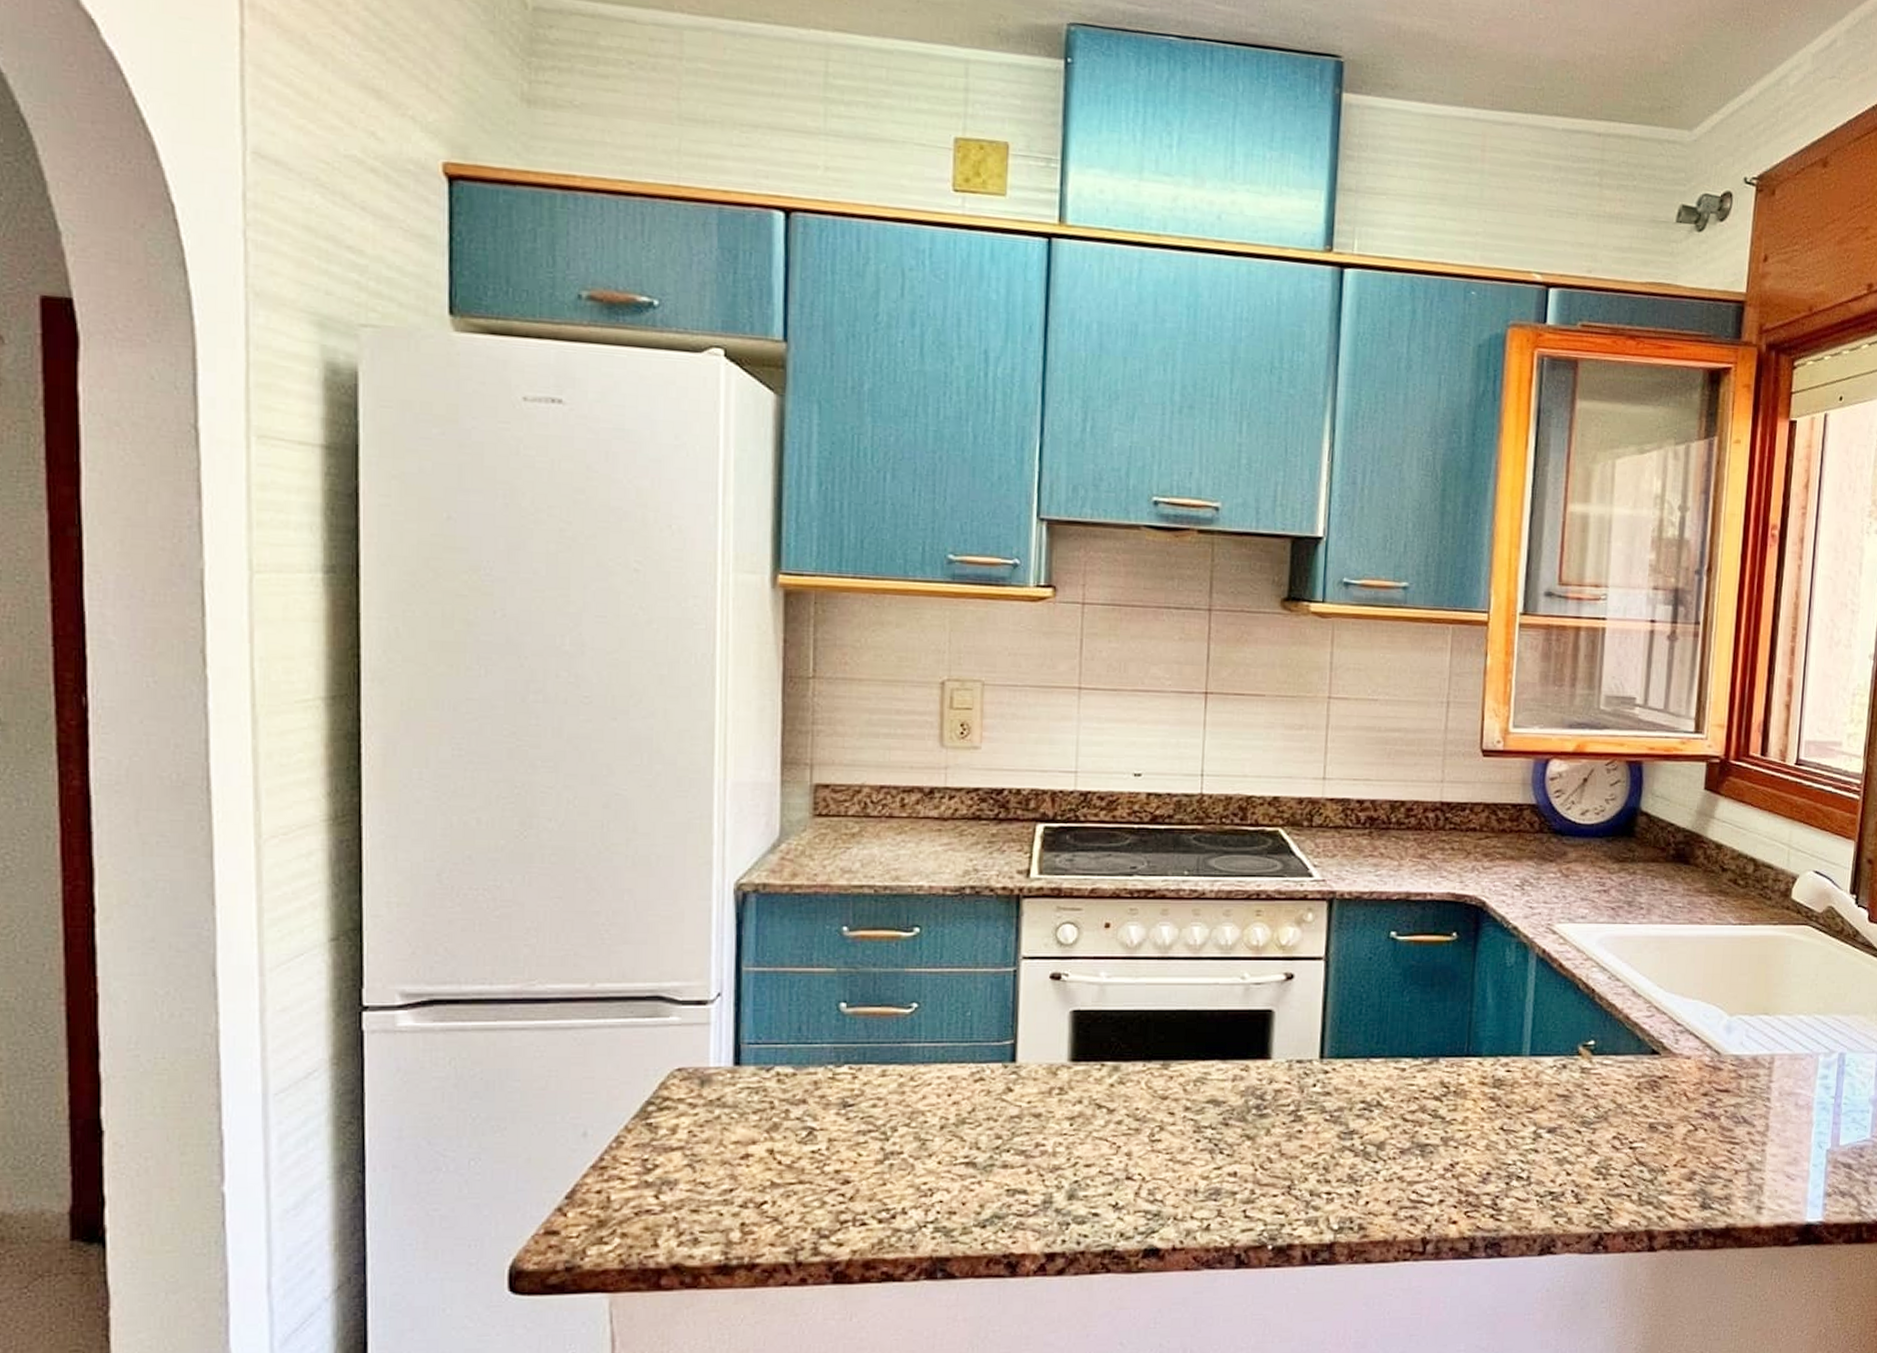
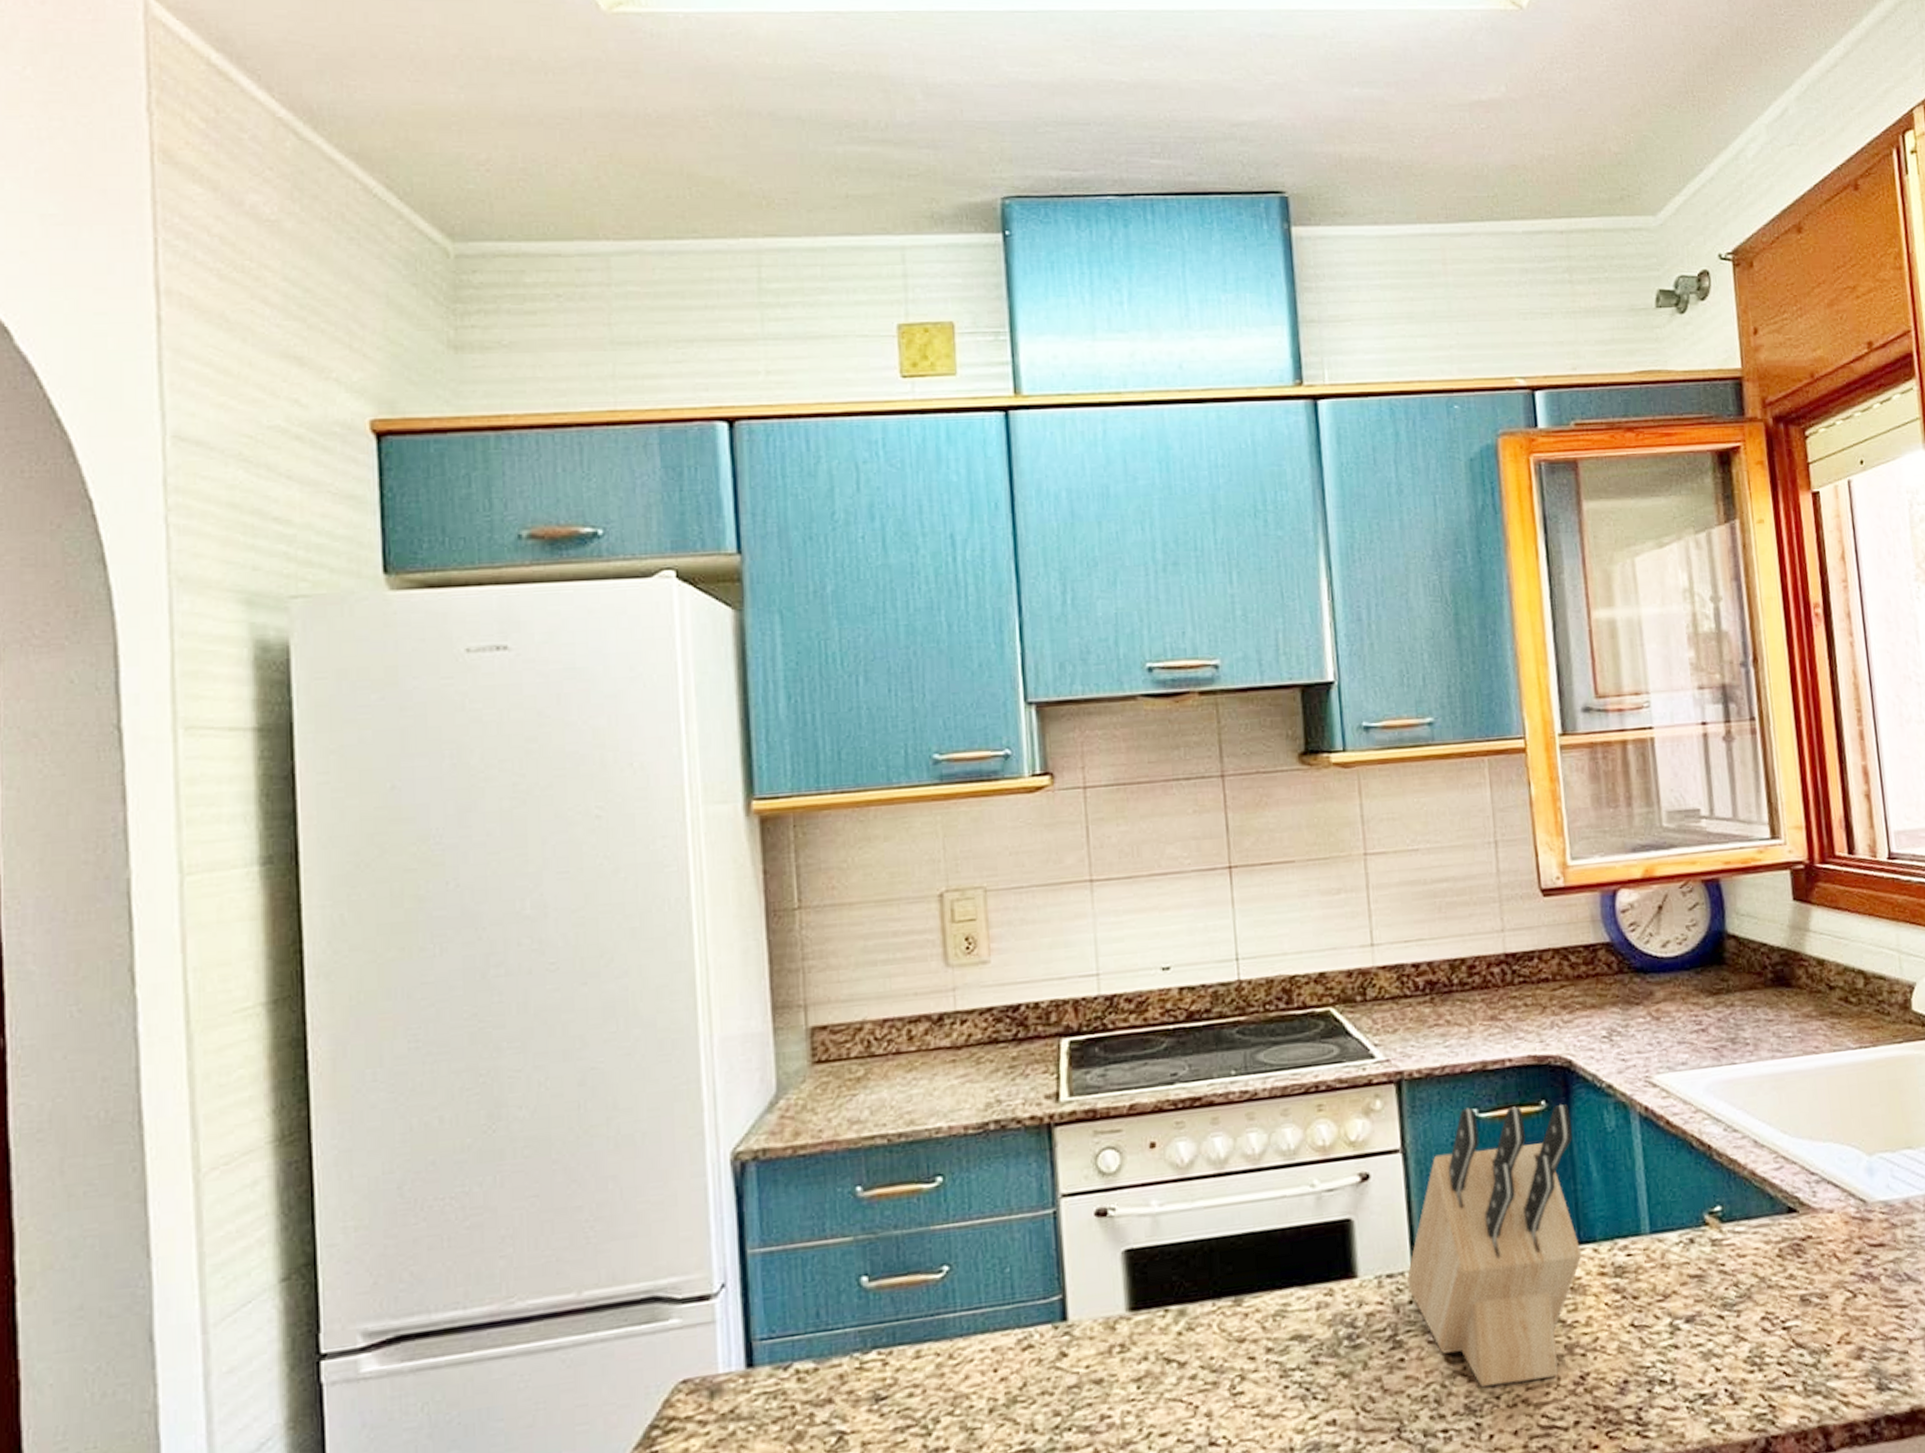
knife block: none [1313,930,1477,1163] -> present [1406,1104,1582,1388]

